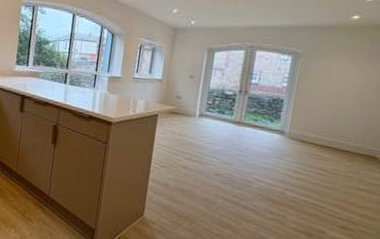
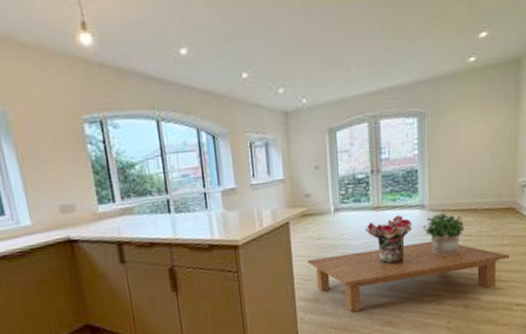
coffee table: none [166,150,364,227] -> present [308,240,509,312]
bouquet: none [223,133,270,177] -> present [365,215,413,265]
potted plant: none [279,142,321,184] -> present [423,212,465,256]

